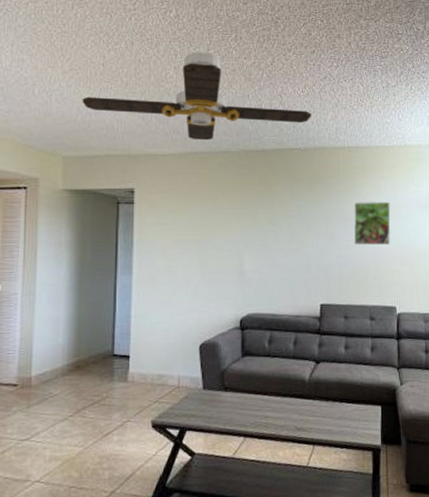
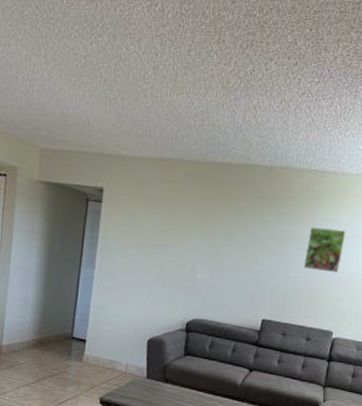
ceiling fan: present [82,52,311,141] -> none [62,52,283,148]

